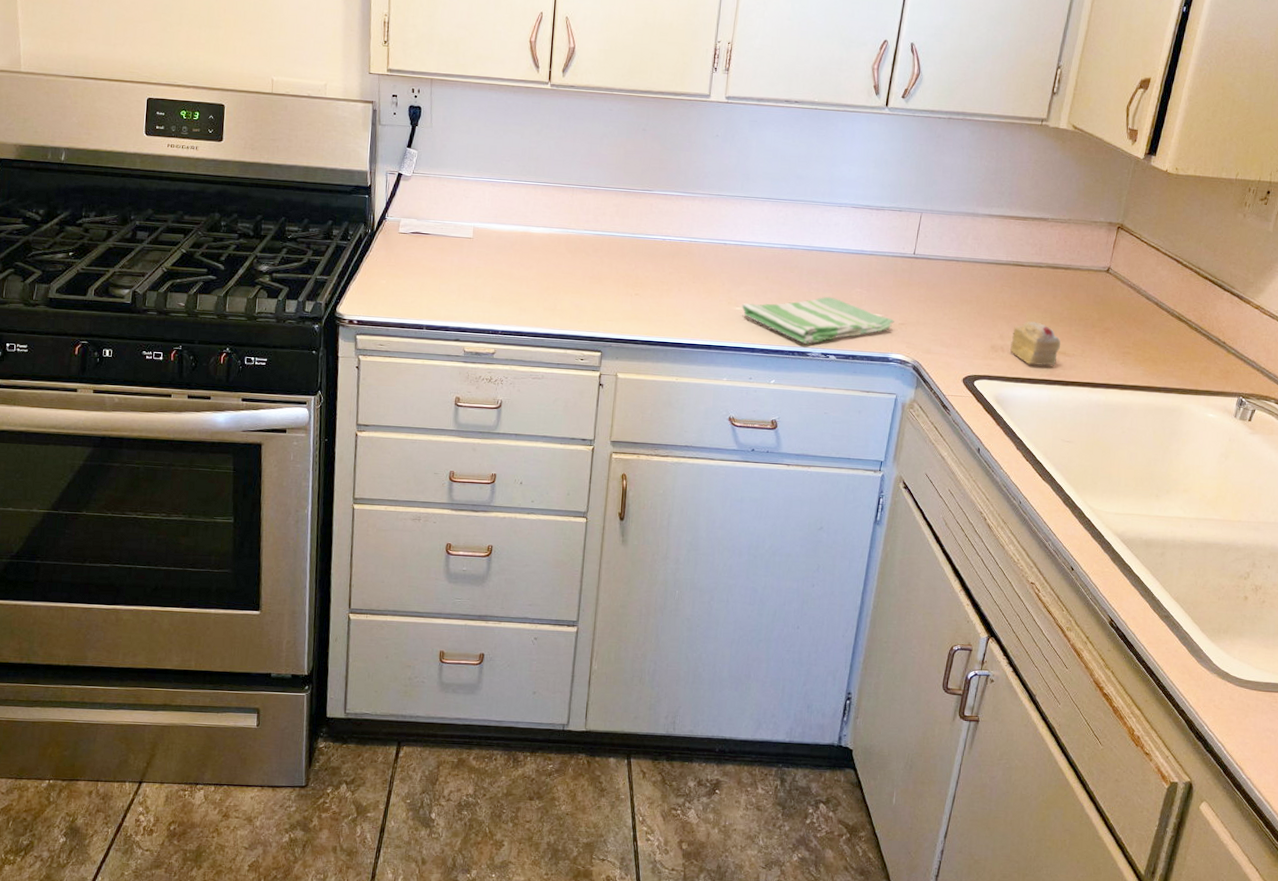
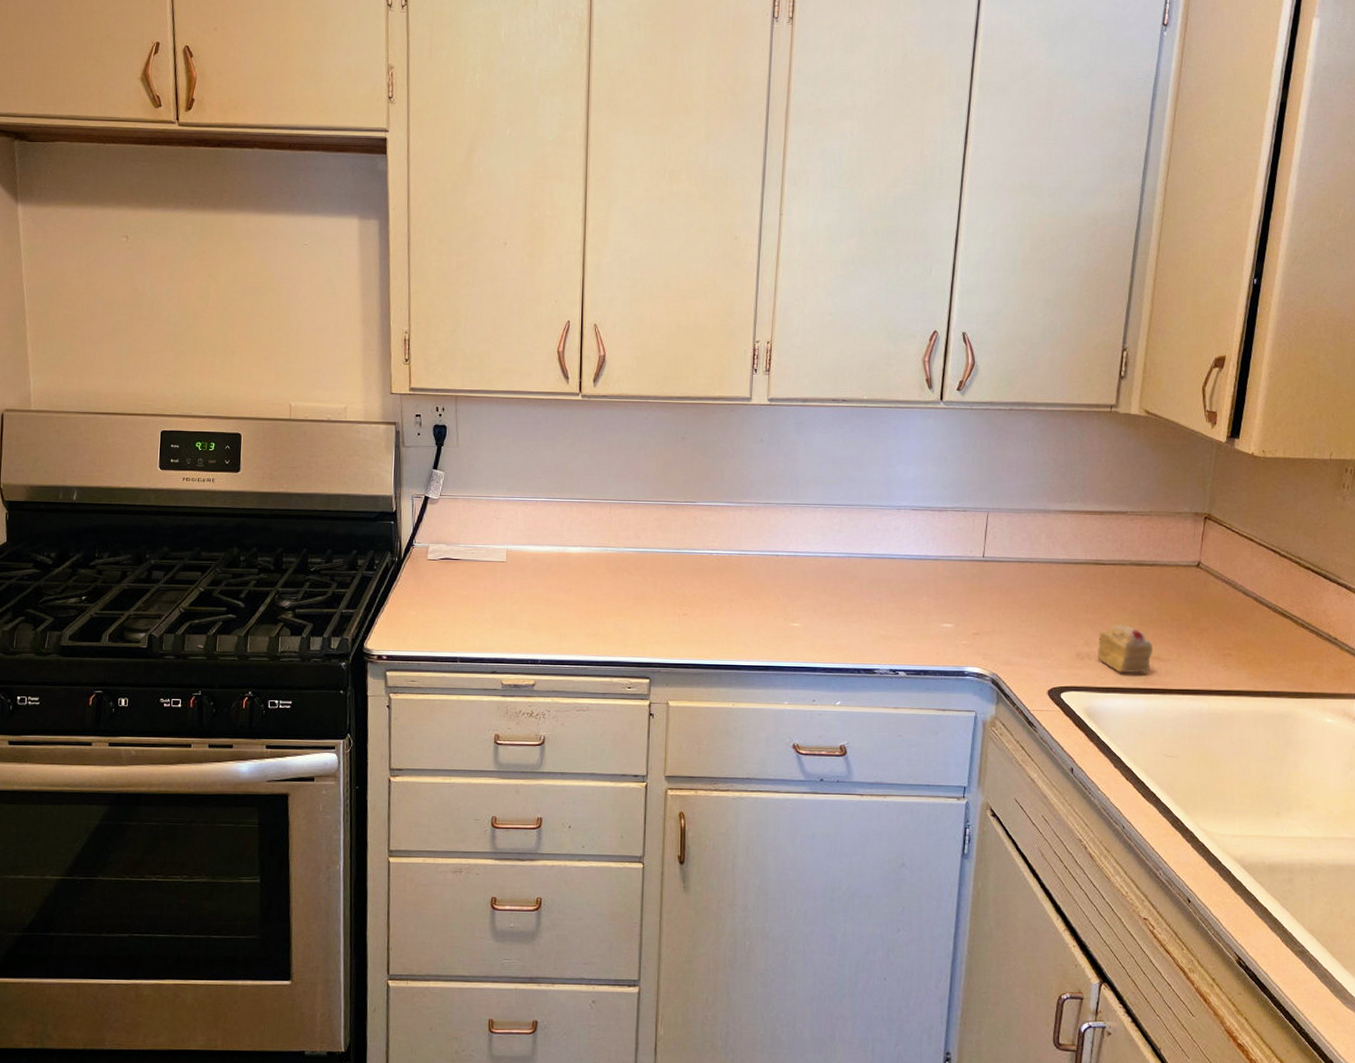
dish towel: present [742,296,894,344] -> none [799,607,967,660]

